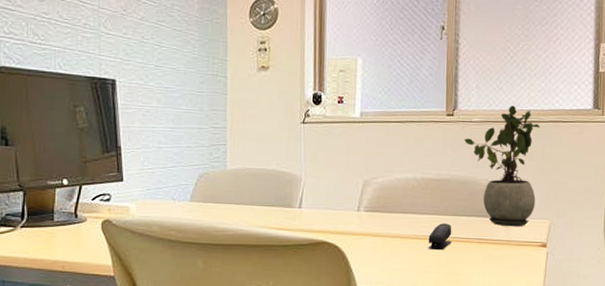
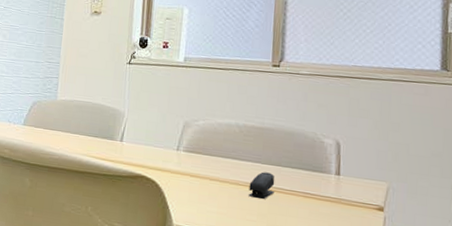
potted plant: present [464,105,540,227] -> none [290,60,377,186]

